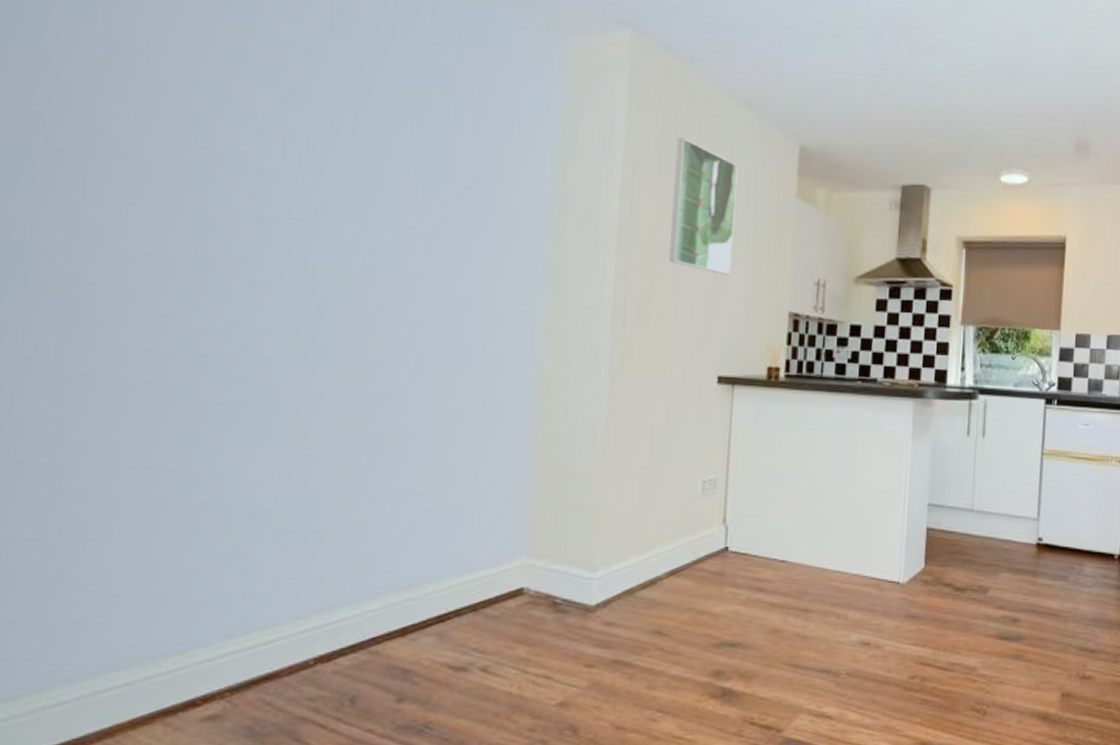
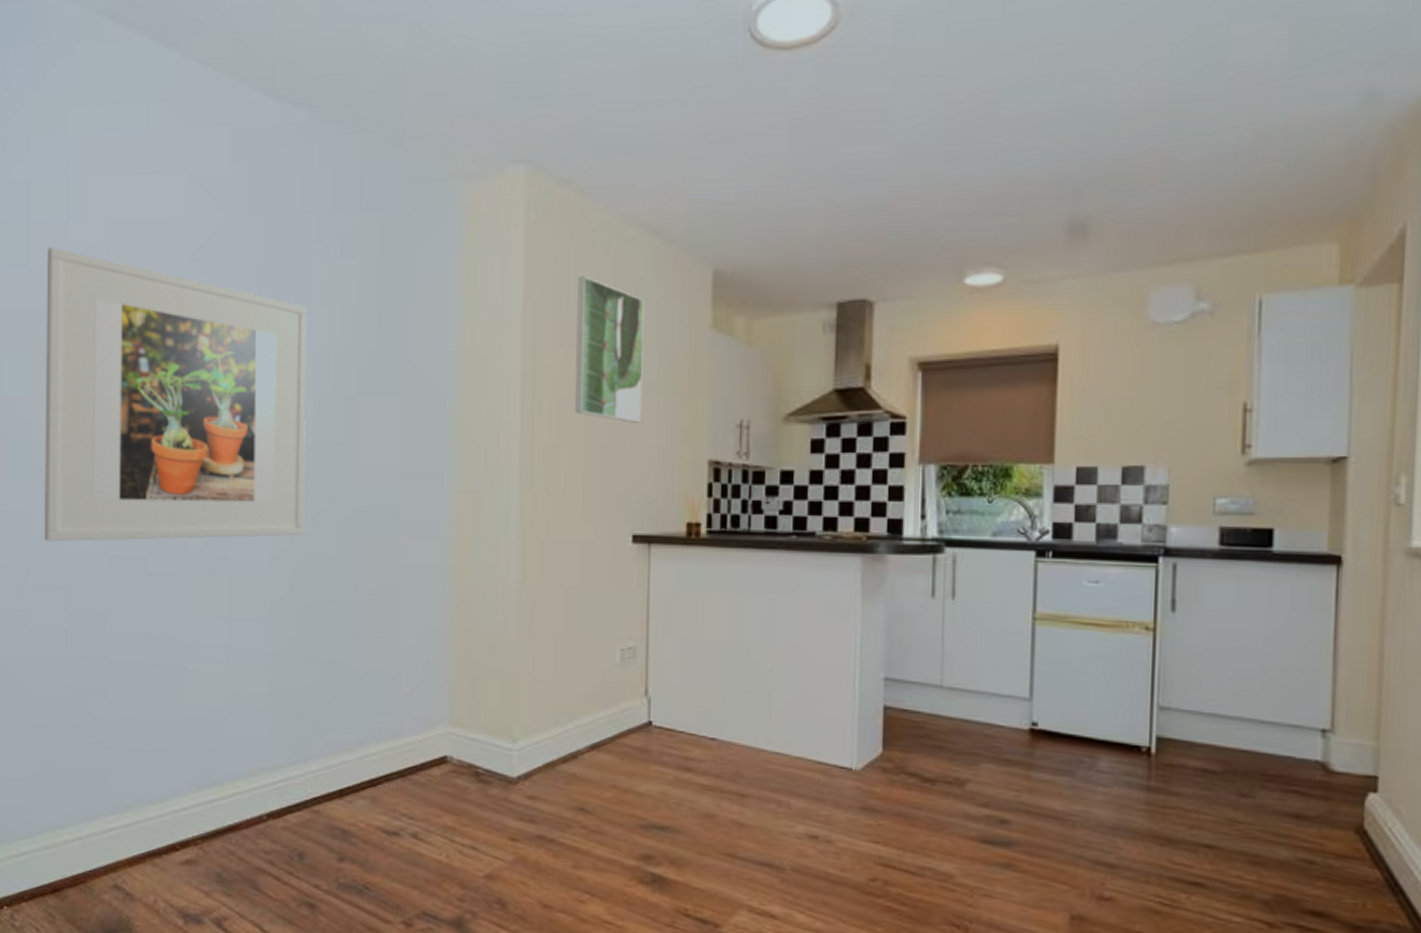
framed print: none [39,33,395,367] -> present [43,246,308,542]

